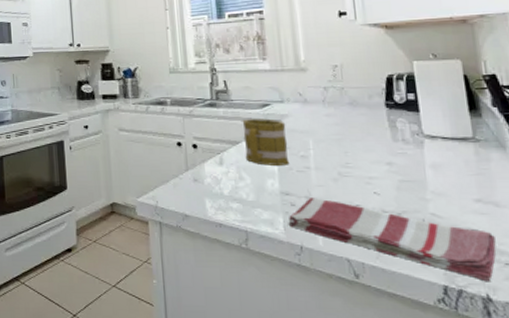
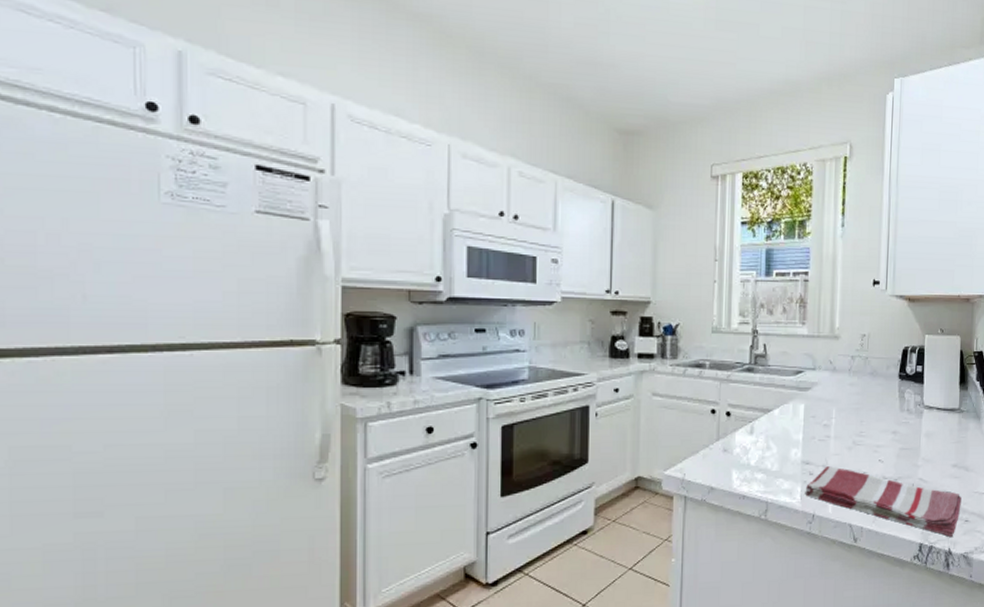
mug: present [242,118,290,166] -> none [775,386,815,435]

